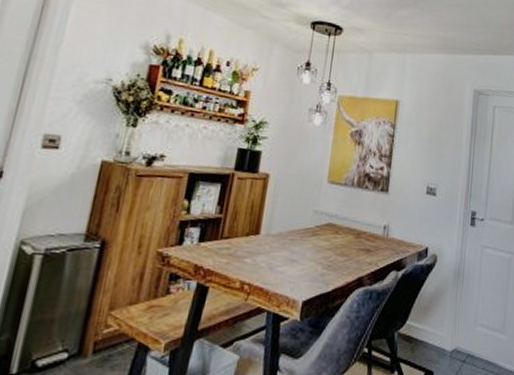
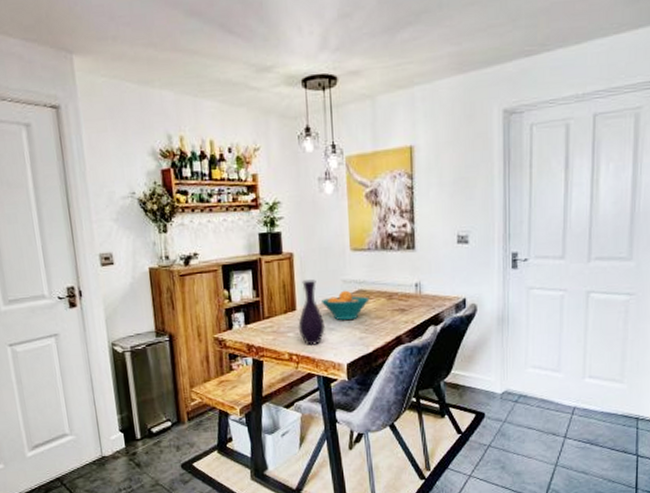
vase: none [257,204,289,276] -> present [298,279,326,345]
fruit bowl: none [288,221,338,254] -> present [322,290,370,321]

